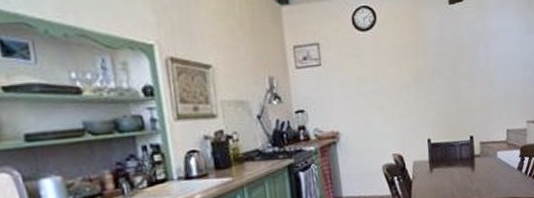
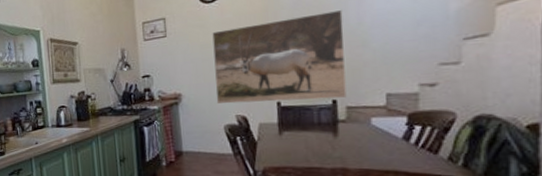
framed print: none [368,50,480,143] -> present [212,9,347,104]

